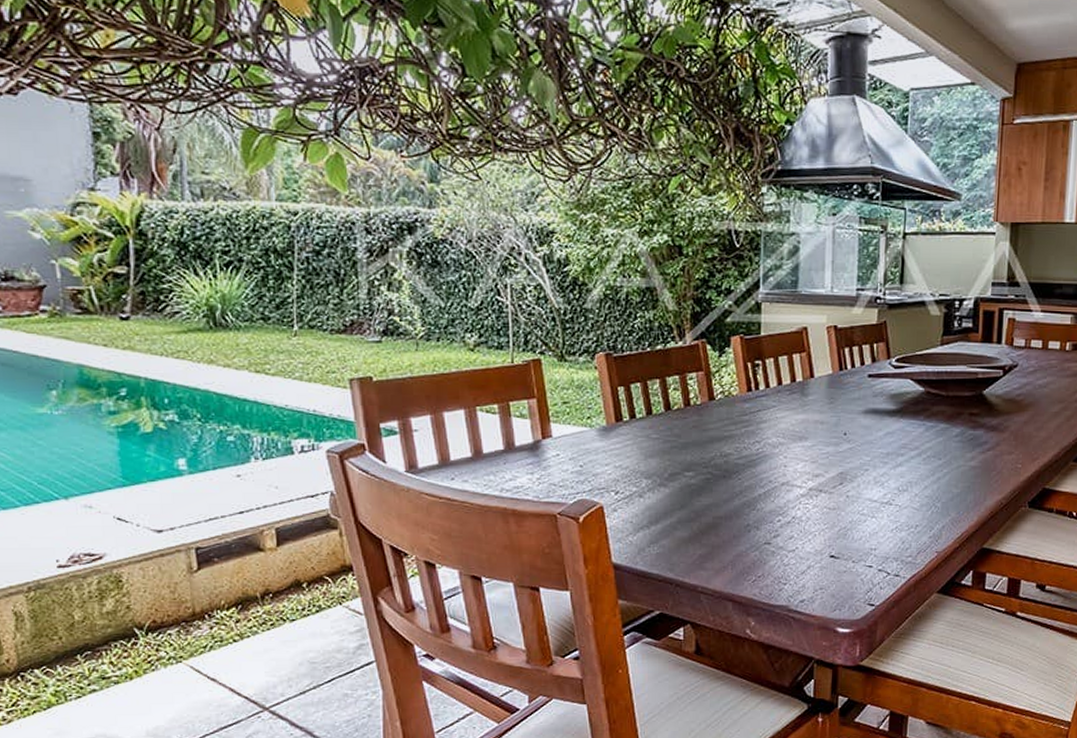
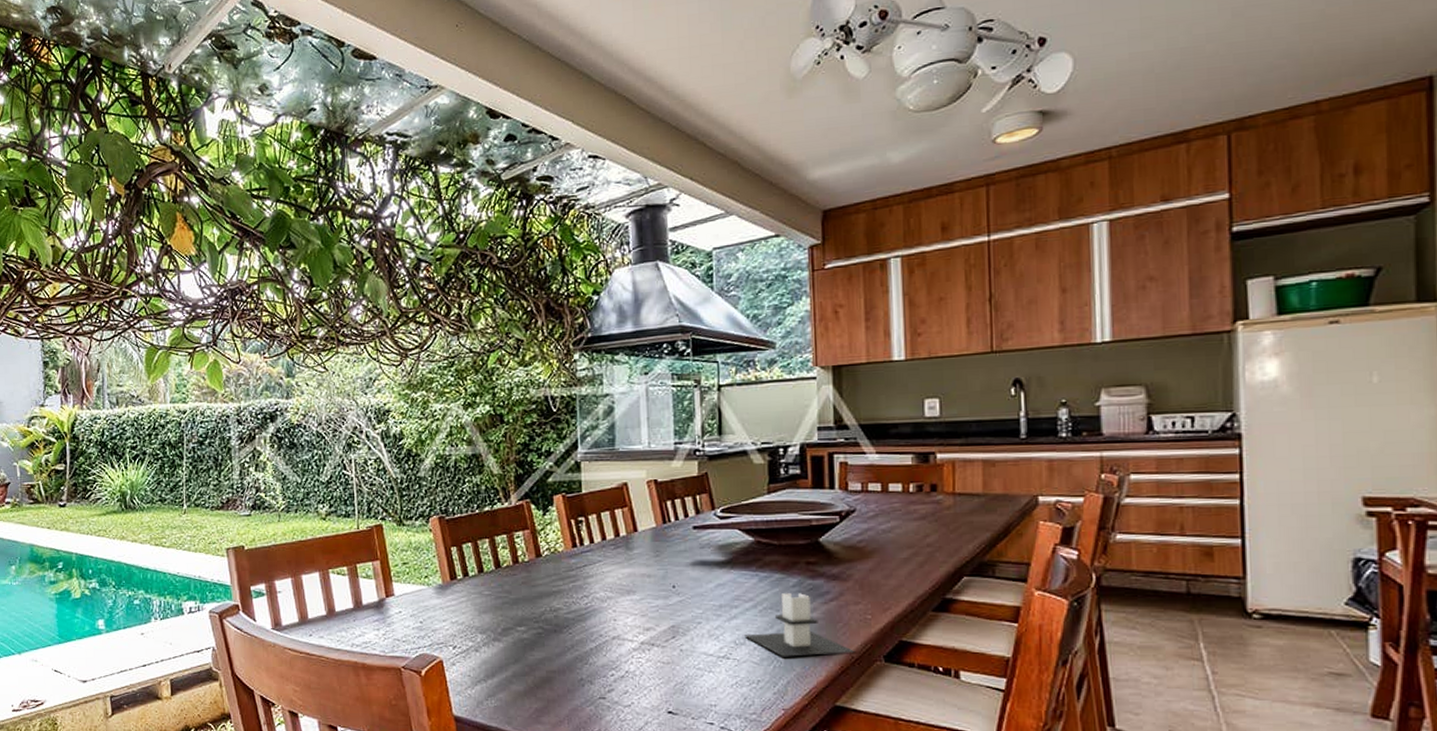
candle: none [907,443,1005,503] -> present [744,593,855,657]

